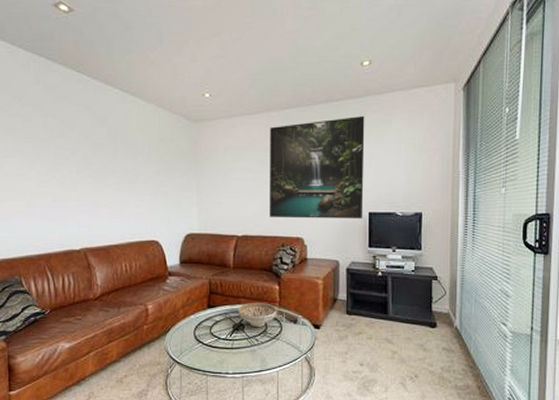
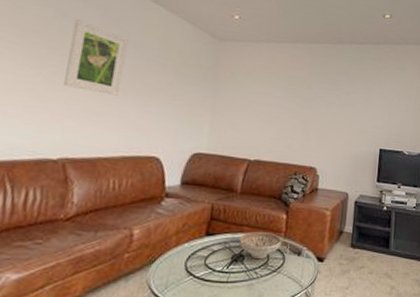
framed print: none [71,124,117,189] -> present [64,19,128,96]
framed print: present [270,115,365,219] -> none [285,57,383,154]

